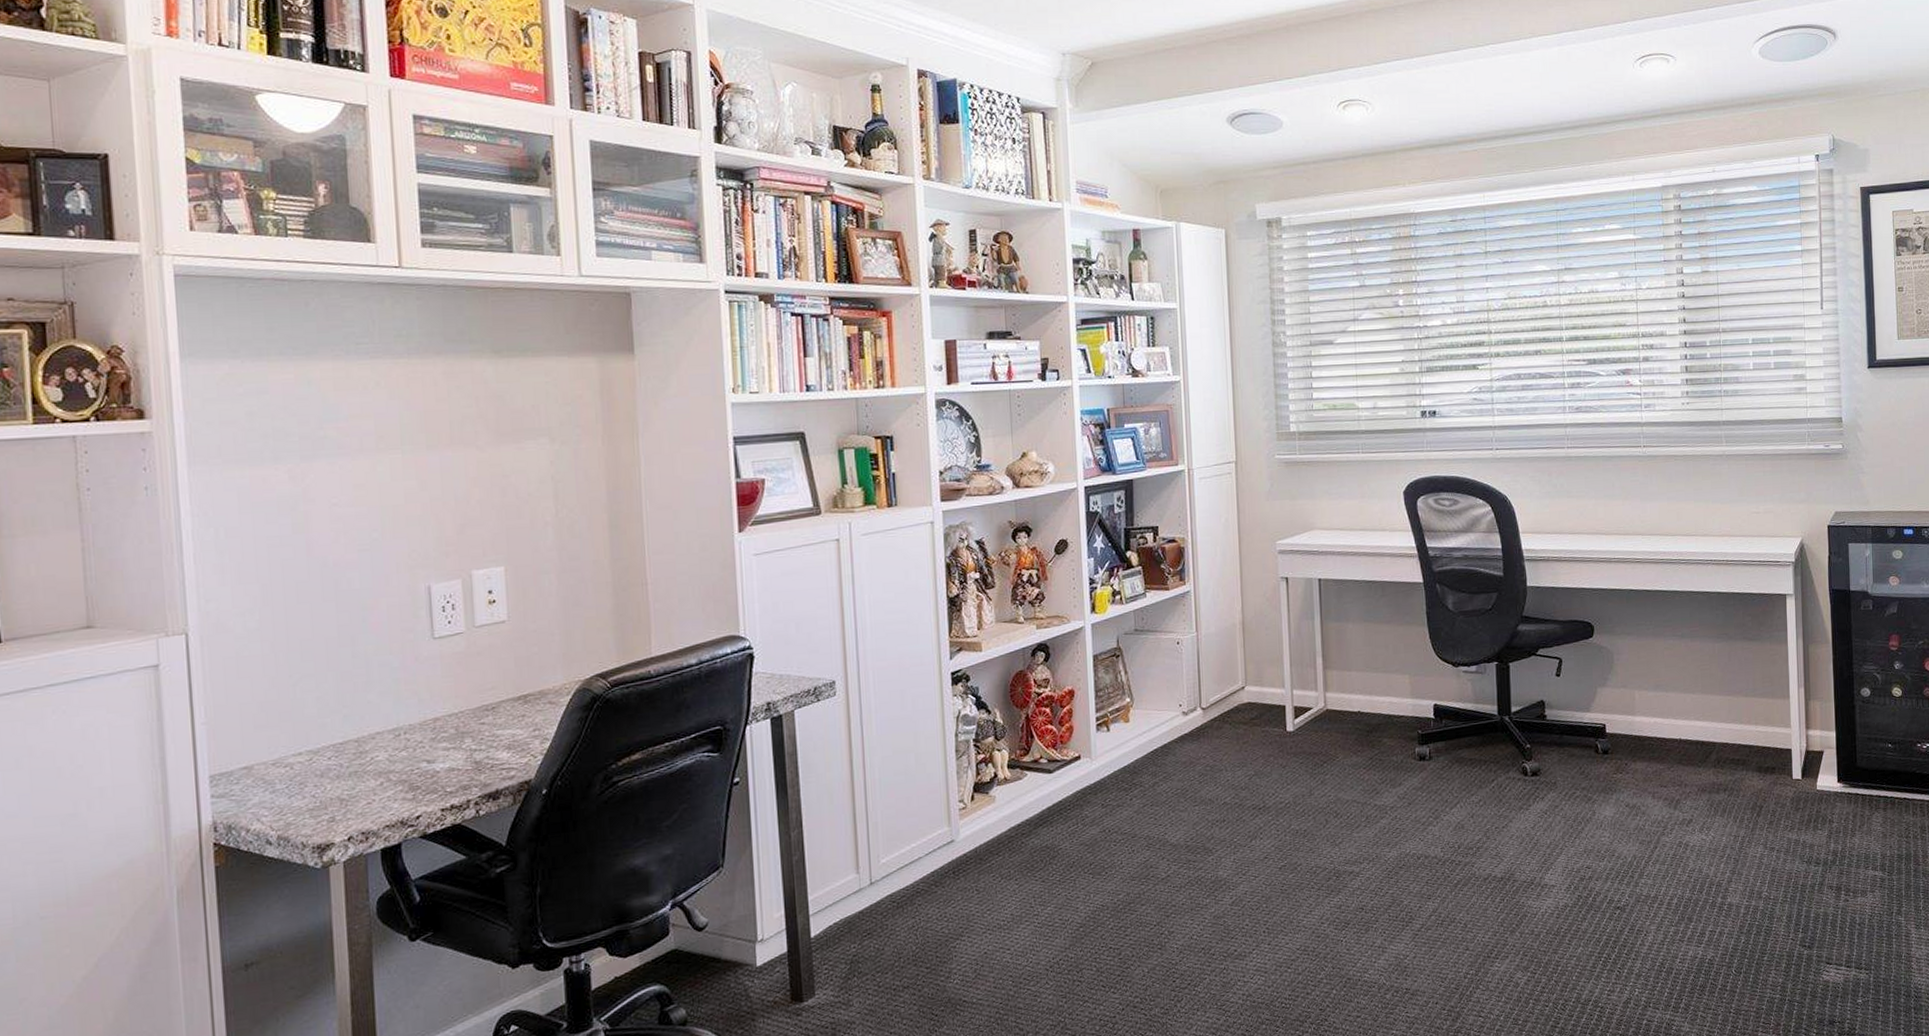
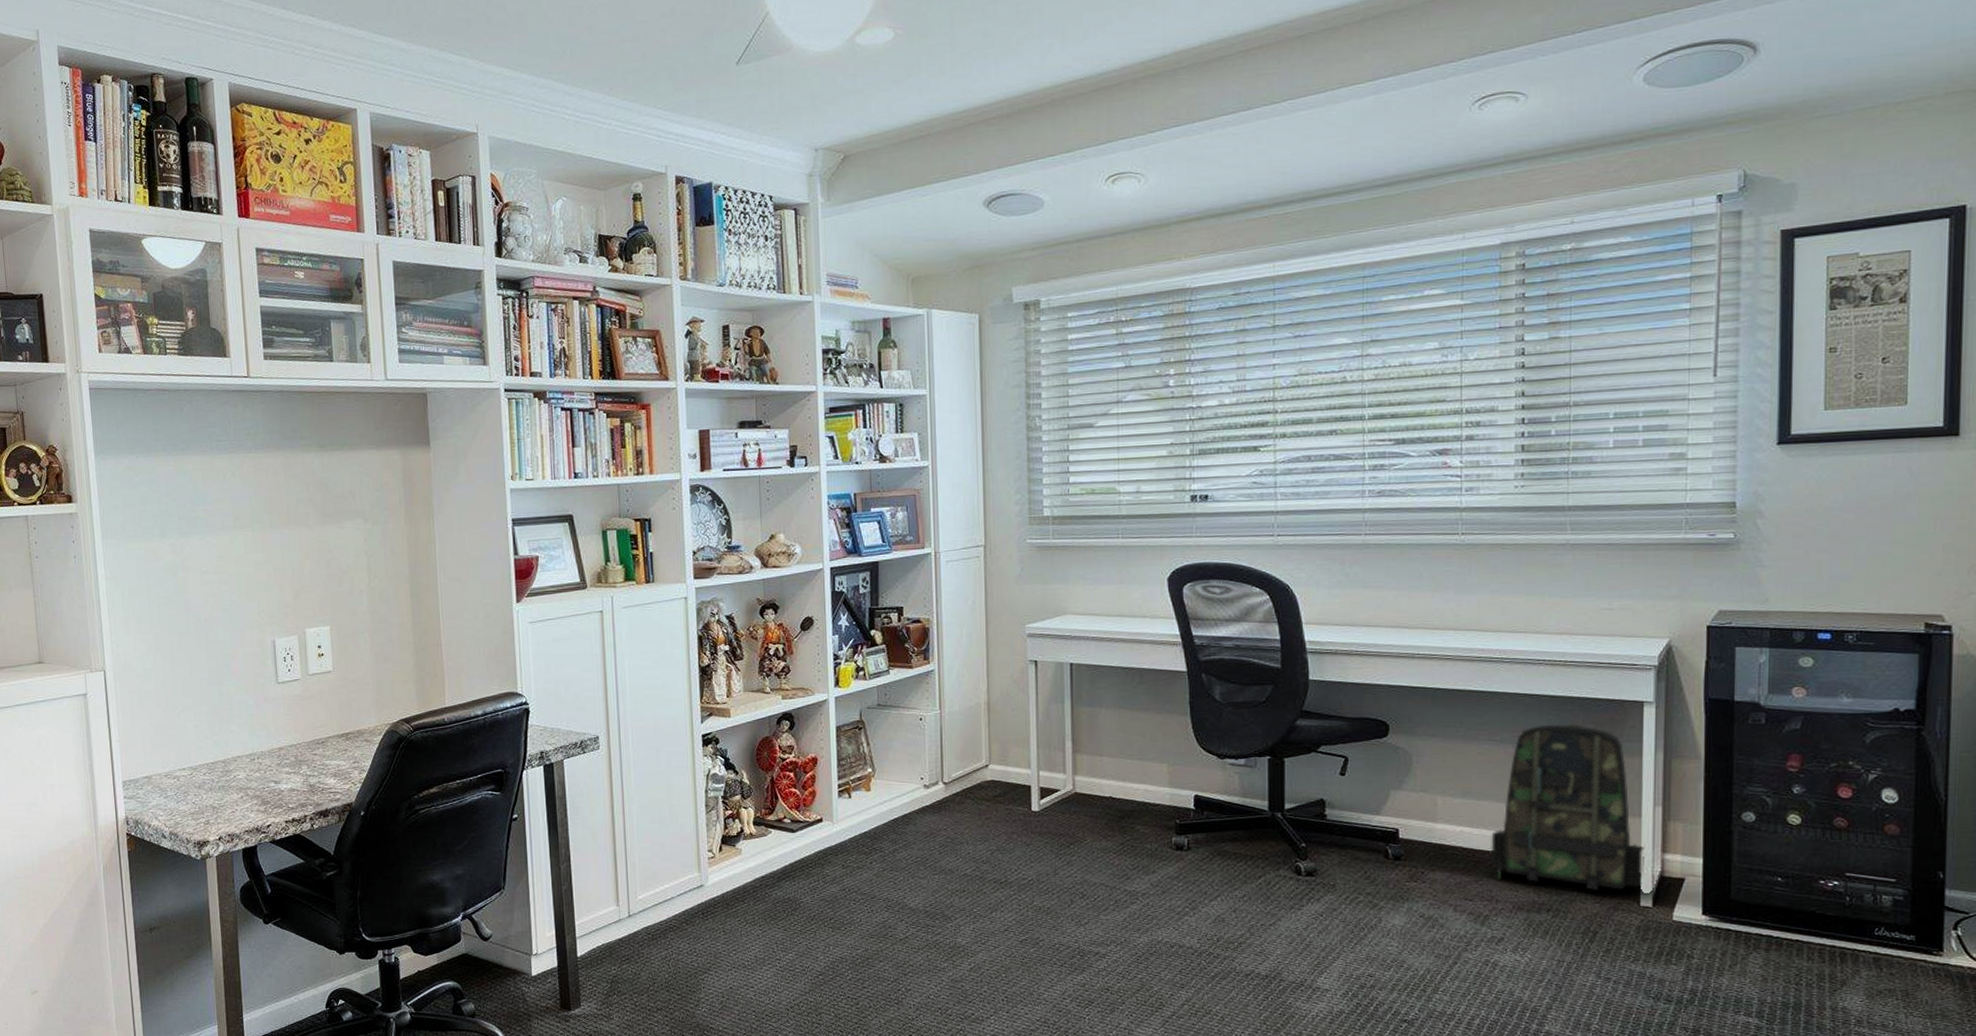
backpack: none [1678,617,1794,768] -> present [1491,723,1644,890]

